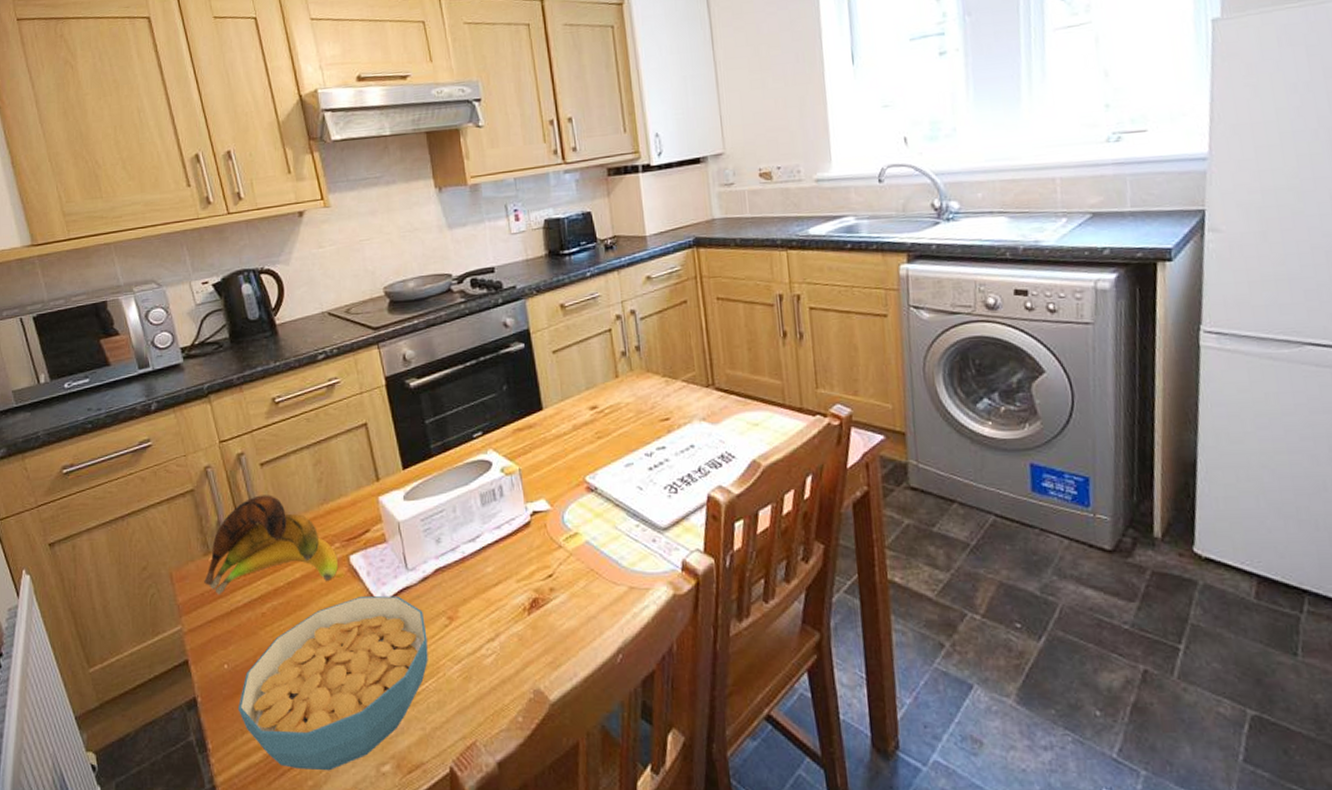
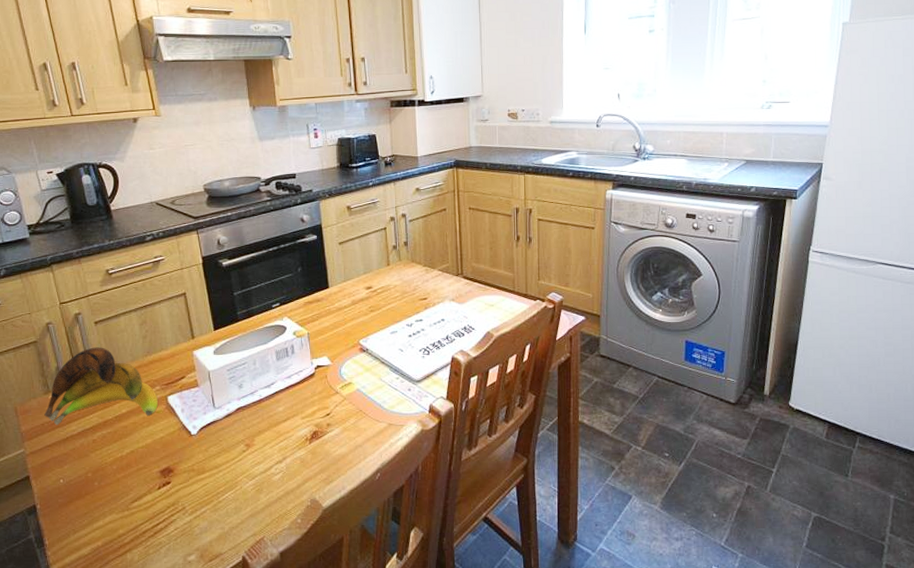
cereal bowl: present [237,595,428,771] -> none [71,427,229,560]

